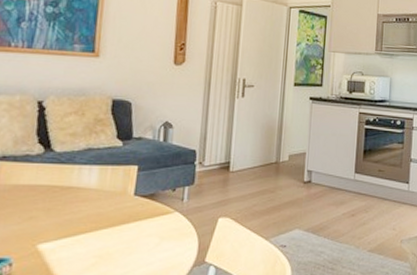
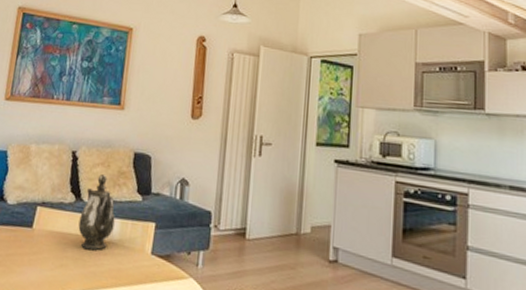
teapot: none [49,123,93,199] -> present [78,174,115,251]

